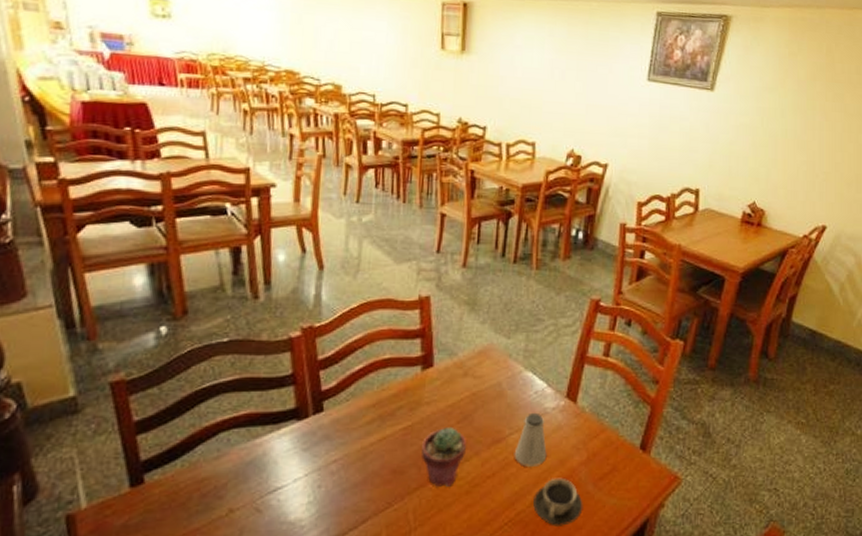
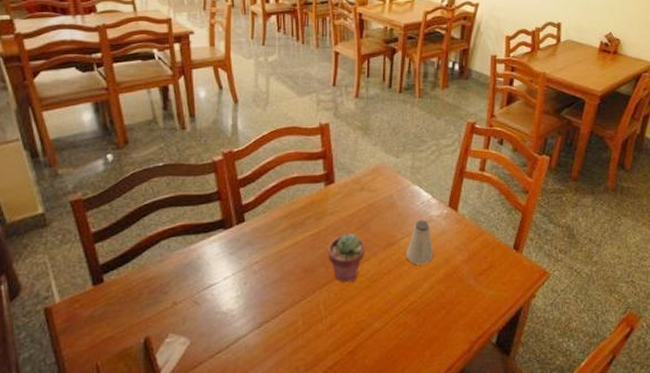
cup: present [533,477,583,526] -> none [424,273,466,314]

